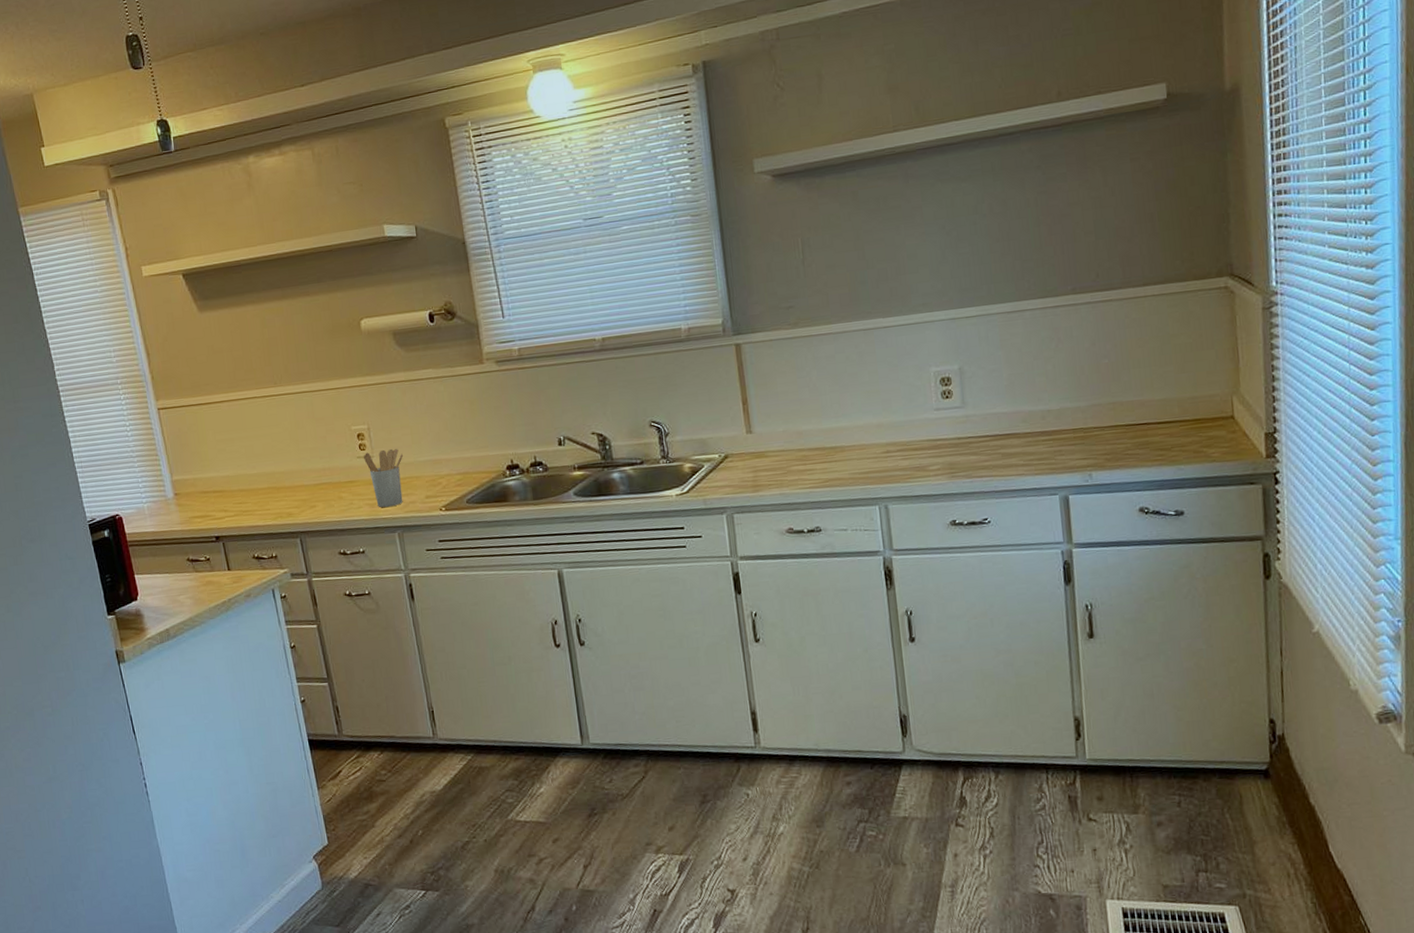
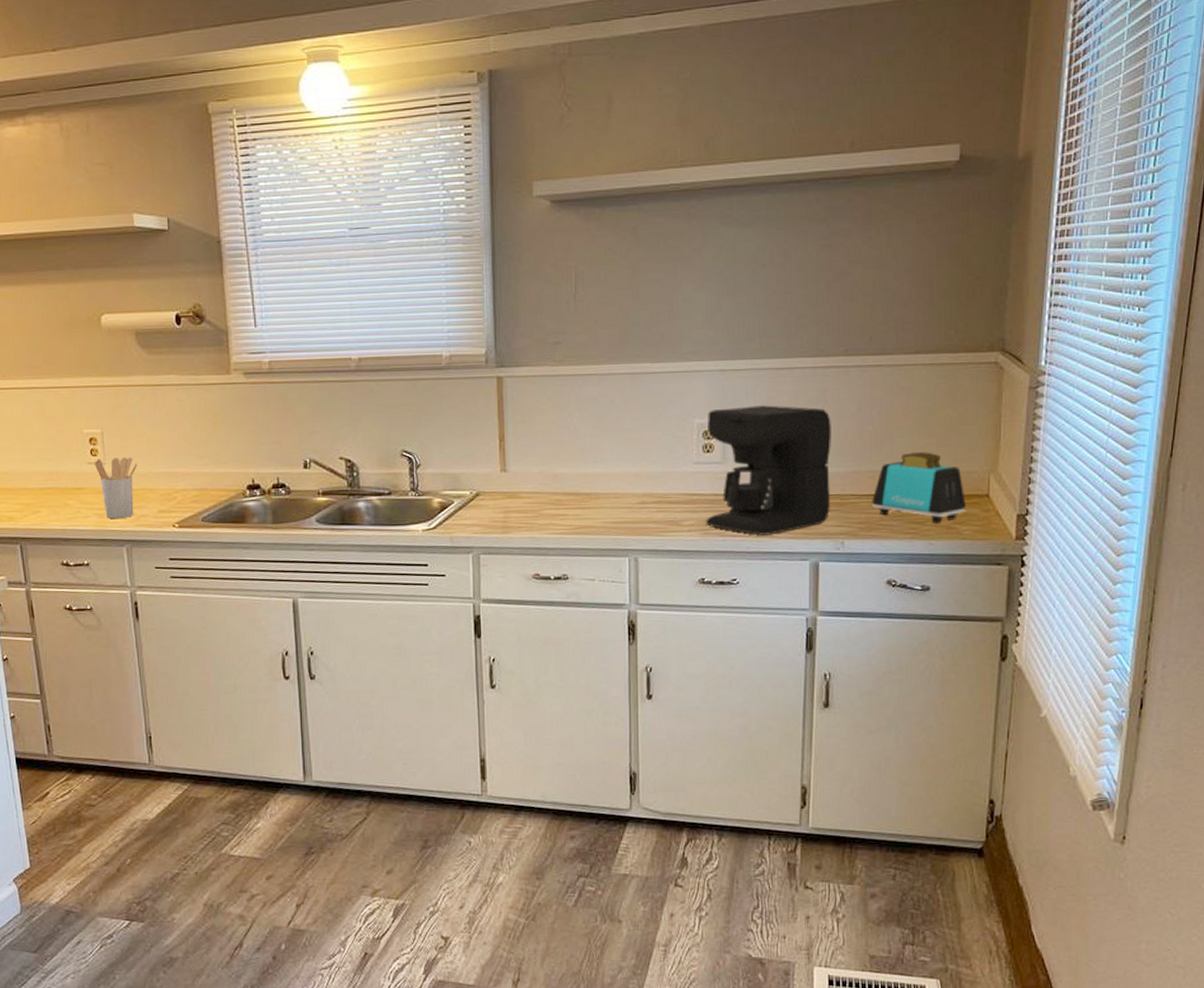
coffee maker: none [943,346,1074,474] -> present [706,405,831,535]
toaster: none [1115,379,1212,449] -> present [872,452,967,523]

